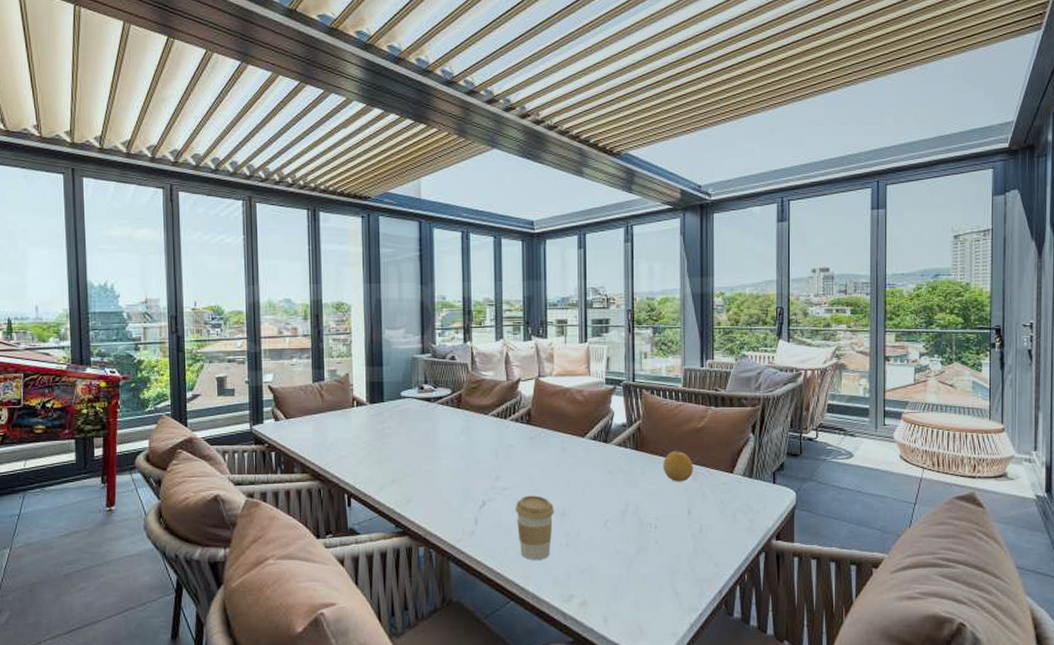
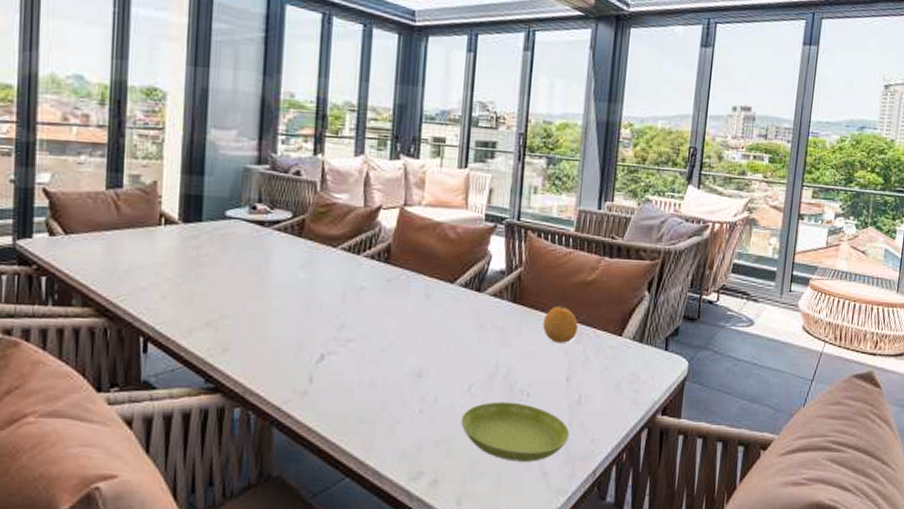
coffee cup: present [515,495,554,560] -> none [360,350,409,429]
saucer: none [601,534,695,584] -> present [461,401,570,462]

